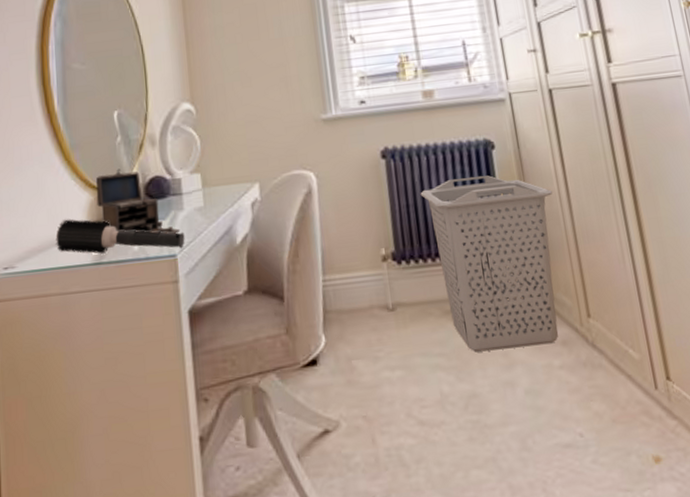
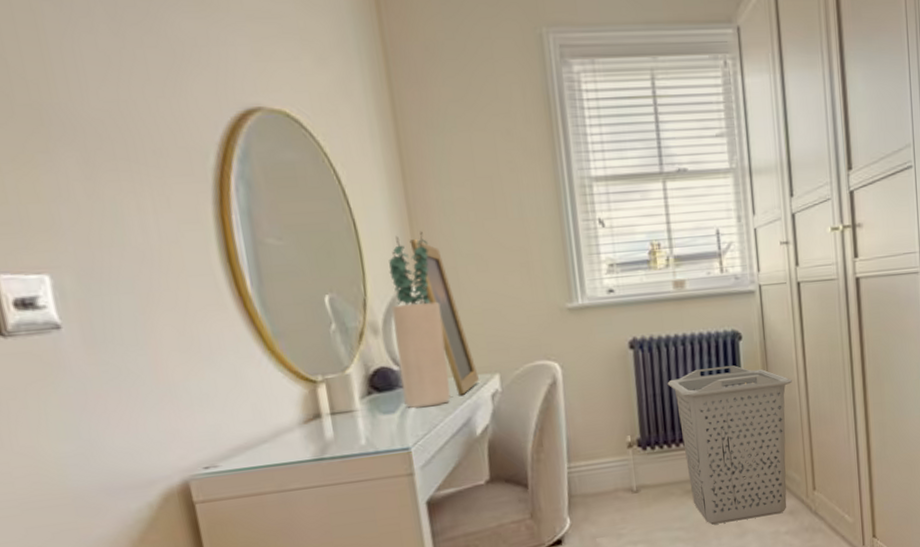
hairbrush: present [55,218,185,255] -> none [265,413,419,451]
jewelry box: present [95,168,181,234] -> none [308,359,413,427]
vase: none [167,53,215,215] -> present [389,231,451,408]
picture frame: none [186,60,241,204] -> present [409,239,480,395]

